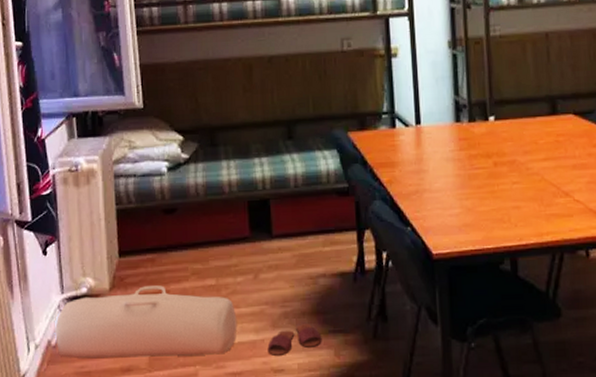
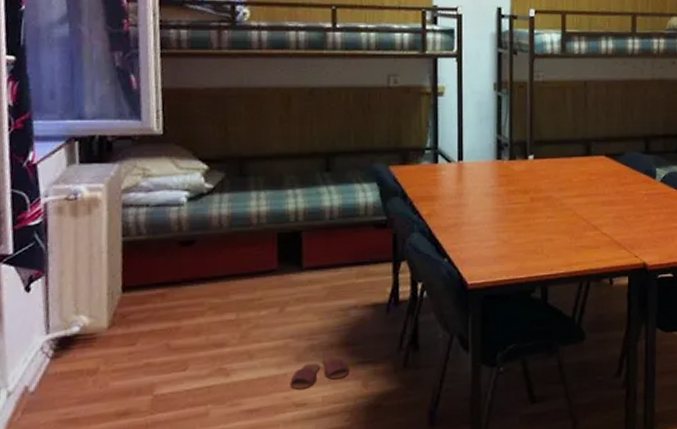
duffel bag: present [55,285,237,358] -> none [34,322,258,405]

